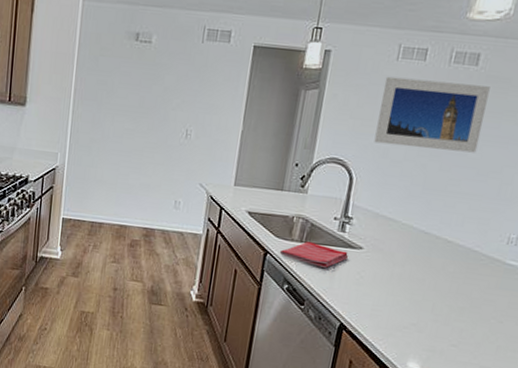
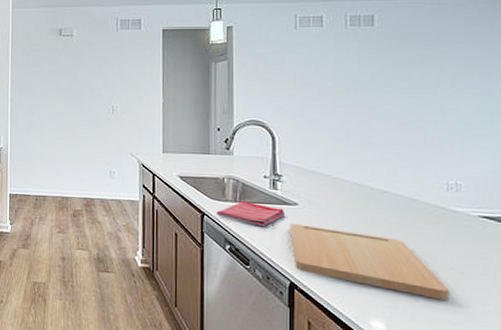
cutting board: none [347,266,485,347] -> present [290,223,449,301]
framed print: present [374,76,490,153] -> none [288,43,392,105]

